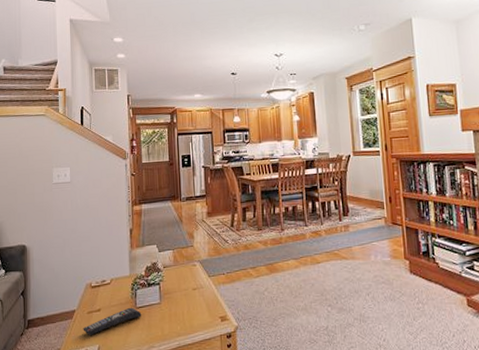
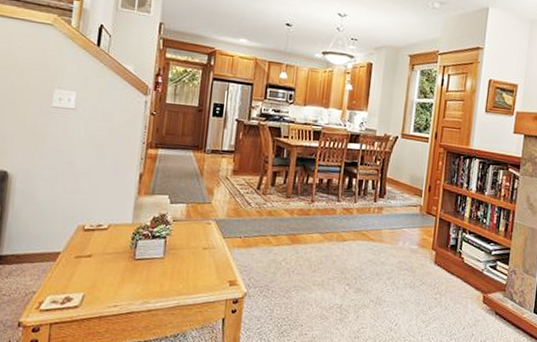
remote control: present [83,307,142,335] -> none [67,257,140,282]

